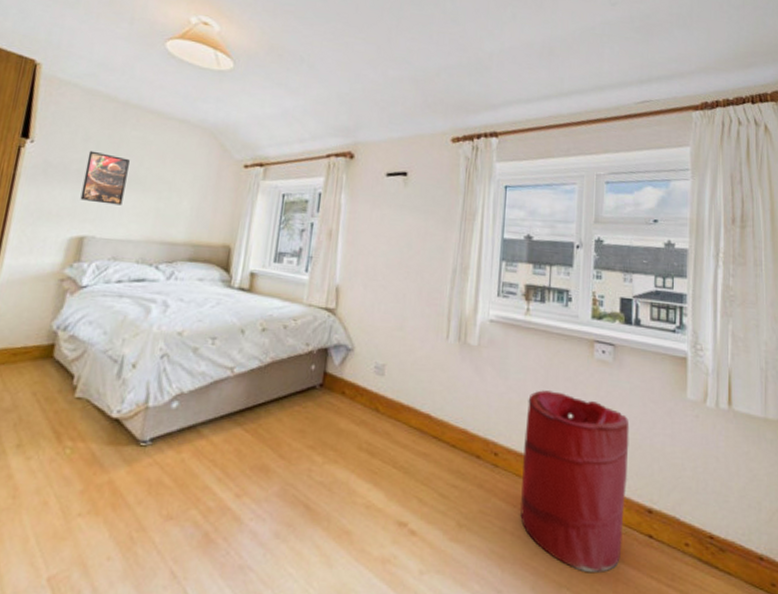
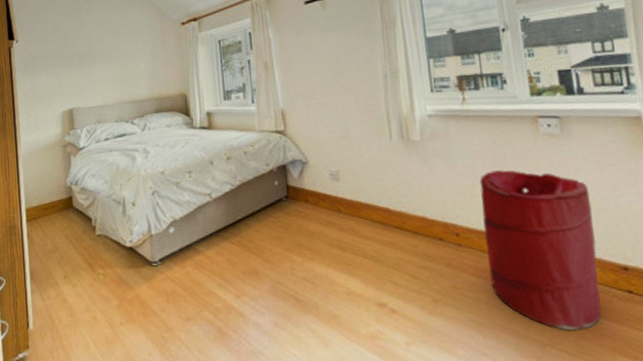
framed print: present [80,150,130,206] -> none [59,38,94,80]

